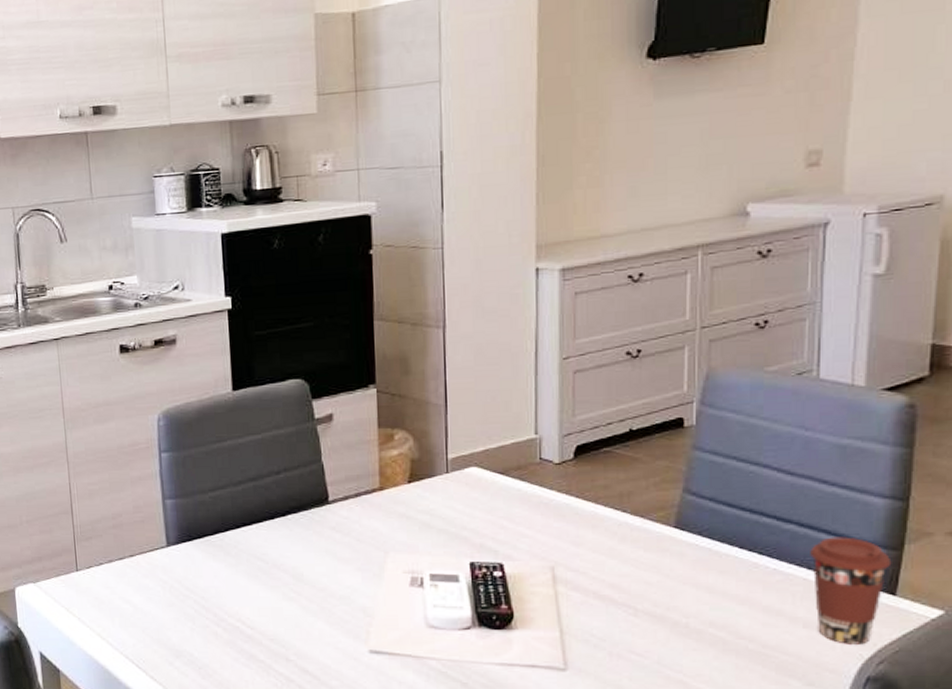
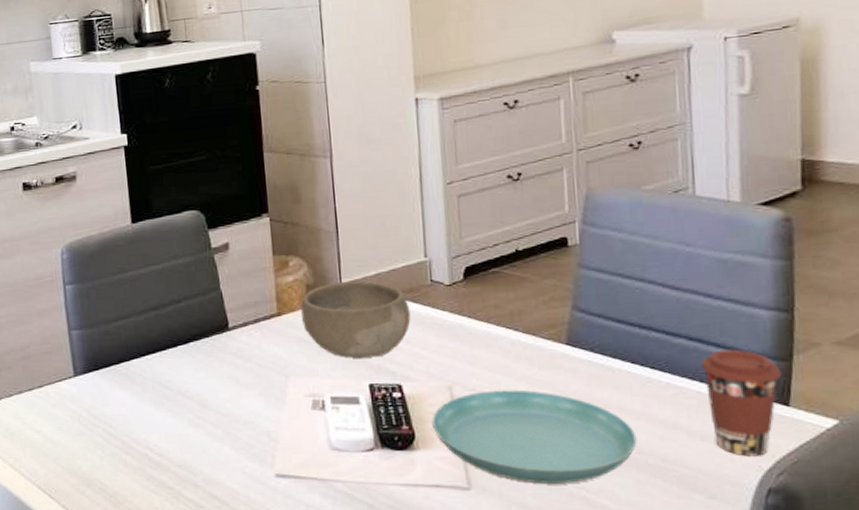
bowl: none [404,457,517,536] -> present [301,281,411,358]
saucer: none [532,572,739,666] -> present [432,389,637,484]

